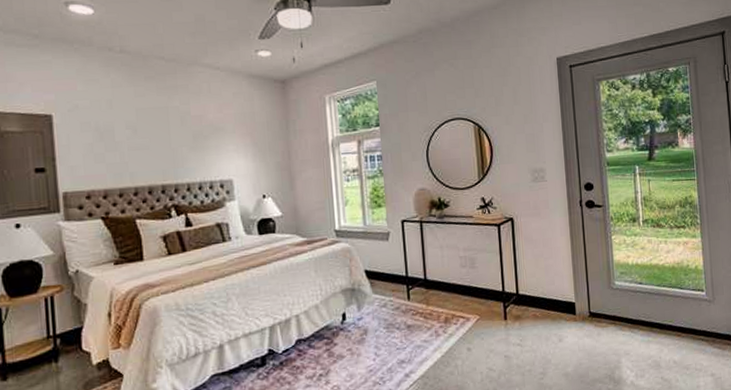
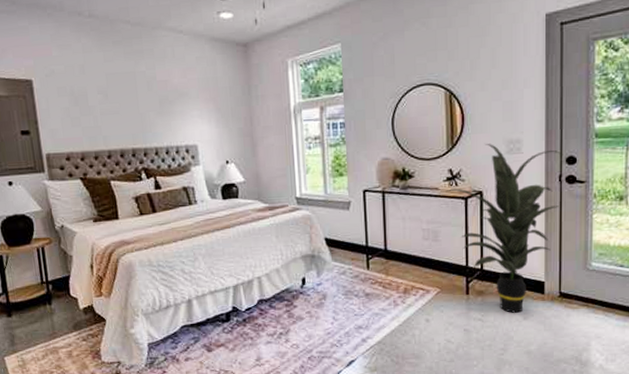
indoor plant: none [479,173,582,336] -> present [446,144,563,313]

